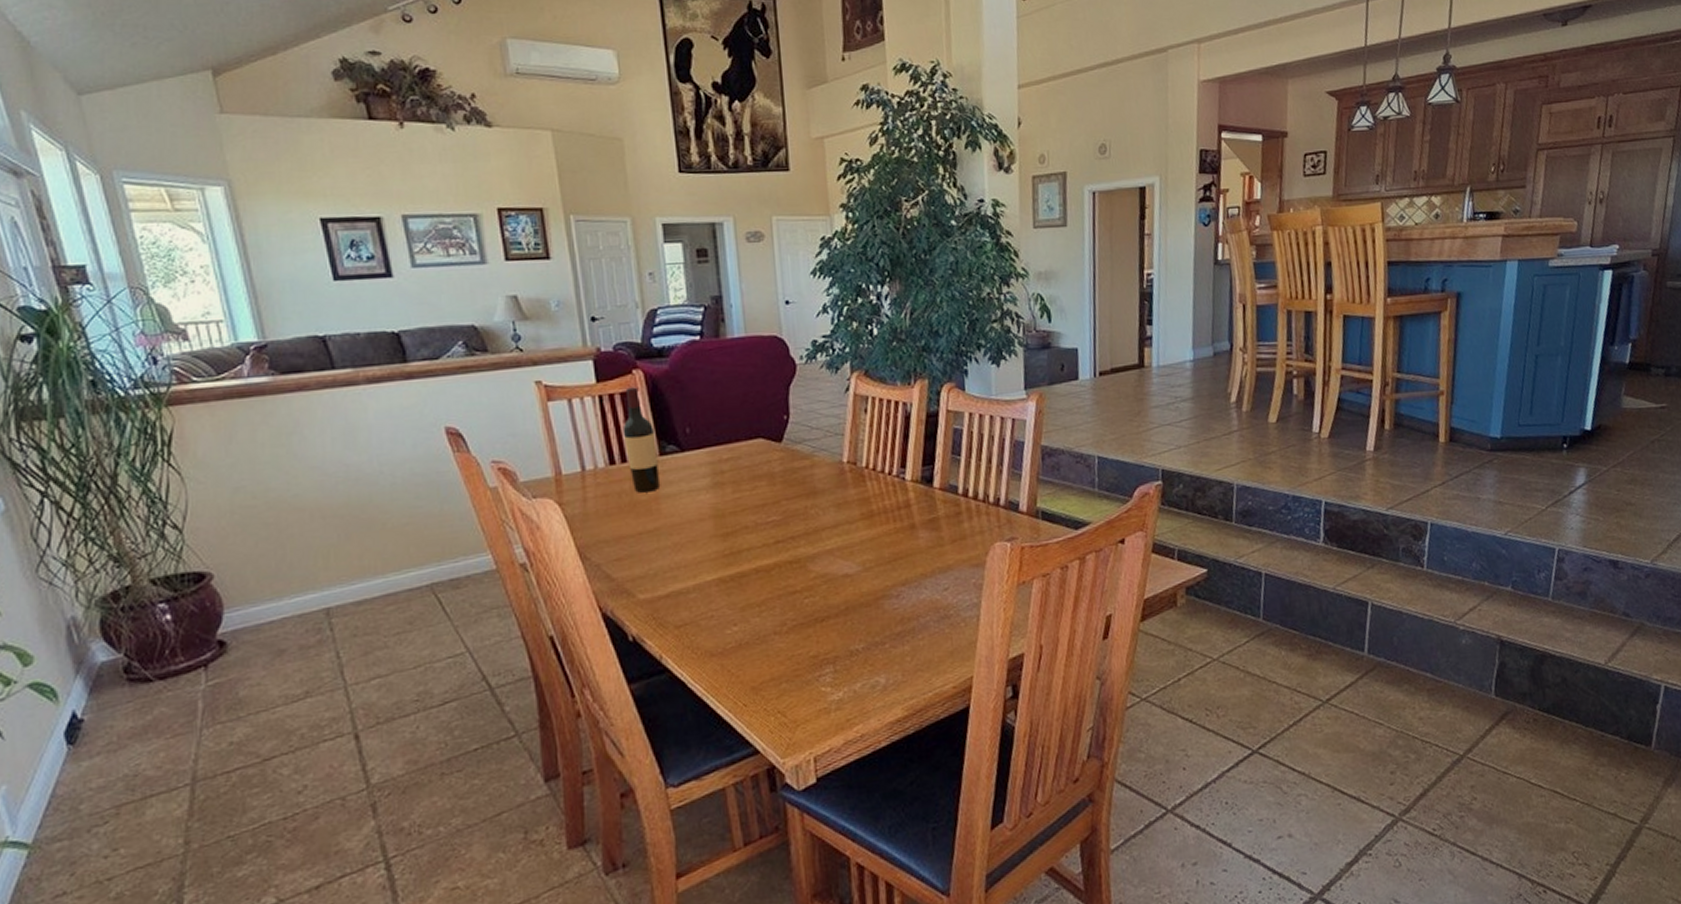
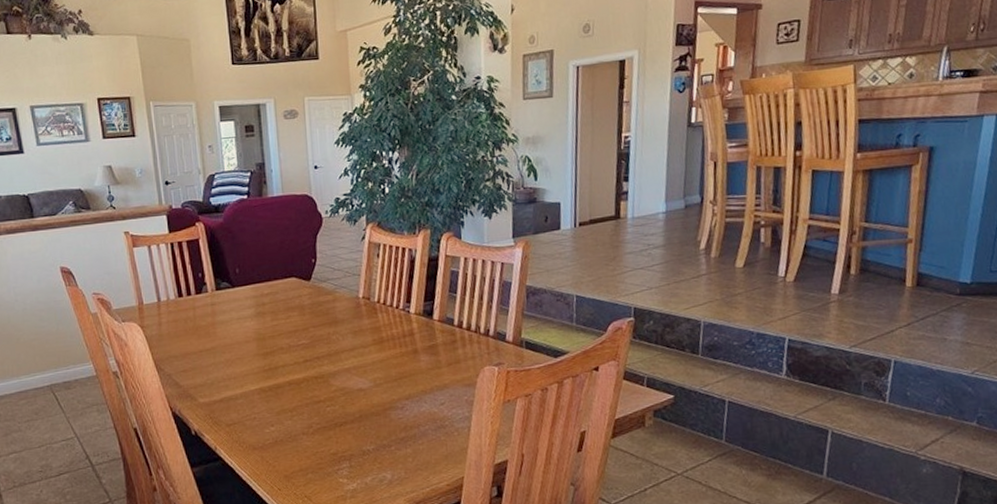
wine bottle: present [622,387,661,493] -> none [188,236,217,319]

